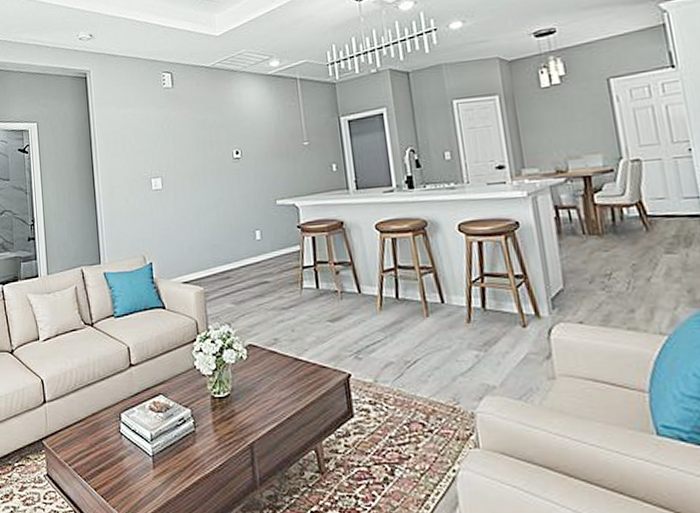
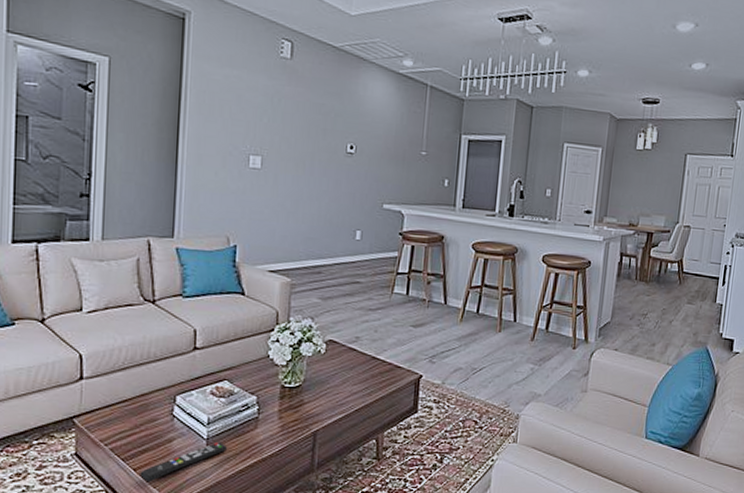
remote control: none [100,458,171,503] -> present [140,441,227,483]

